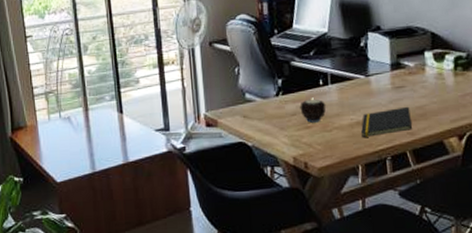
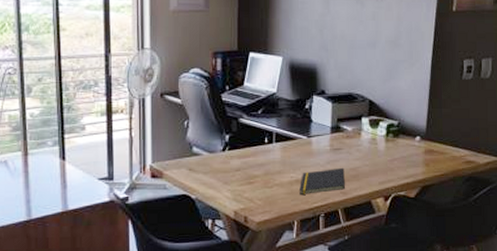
candle: present [300,97,326,123] -> none [244,154,269,179]

